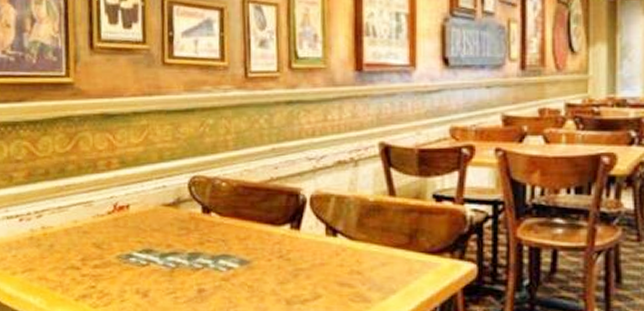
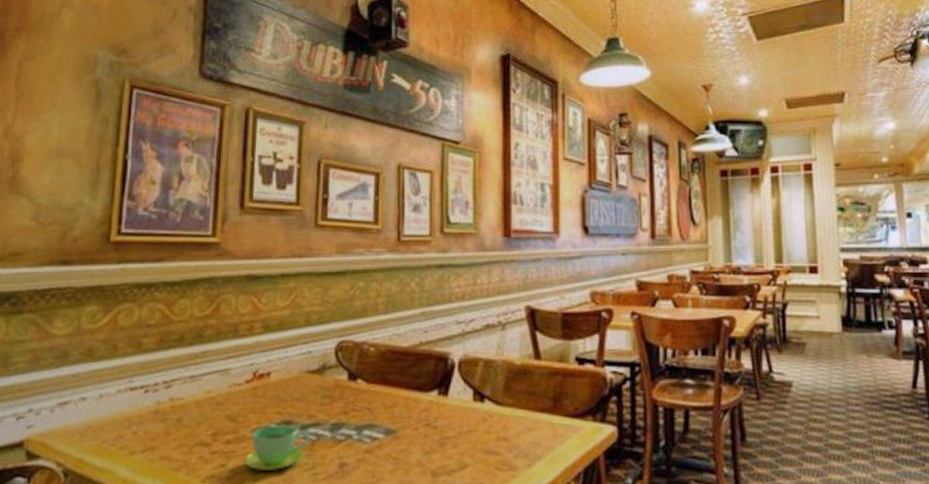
cup: none [110,252,169,293] -> present [243,424,310,471]

